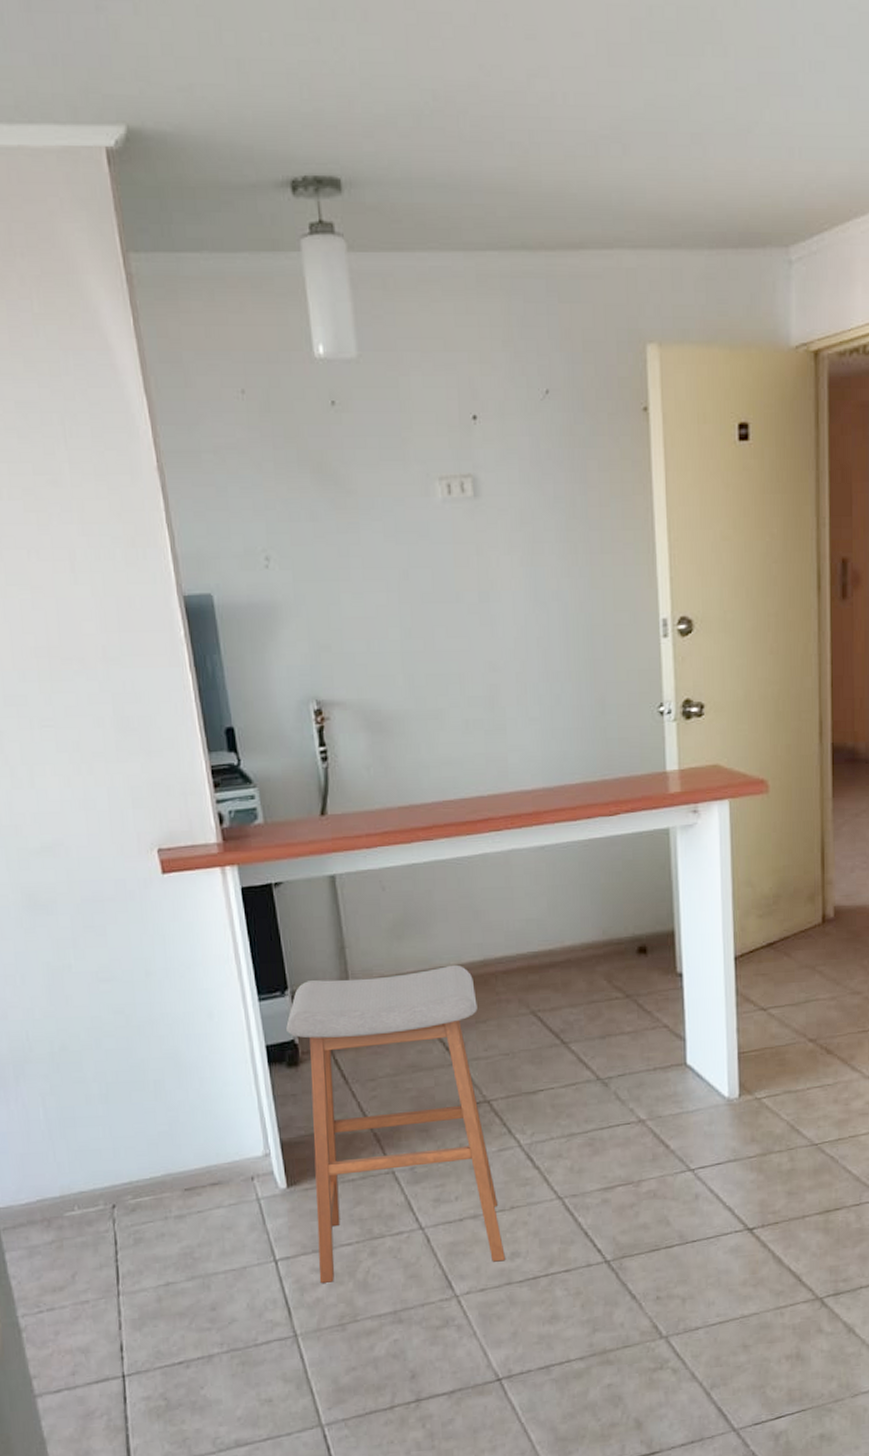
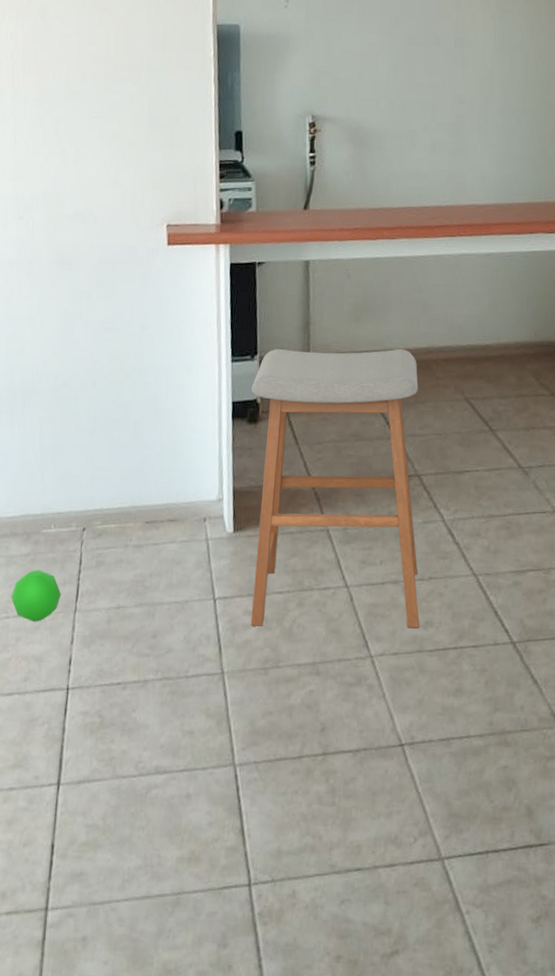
ball: none [40,1256,100,1312] -> present [10,569,62,622]

